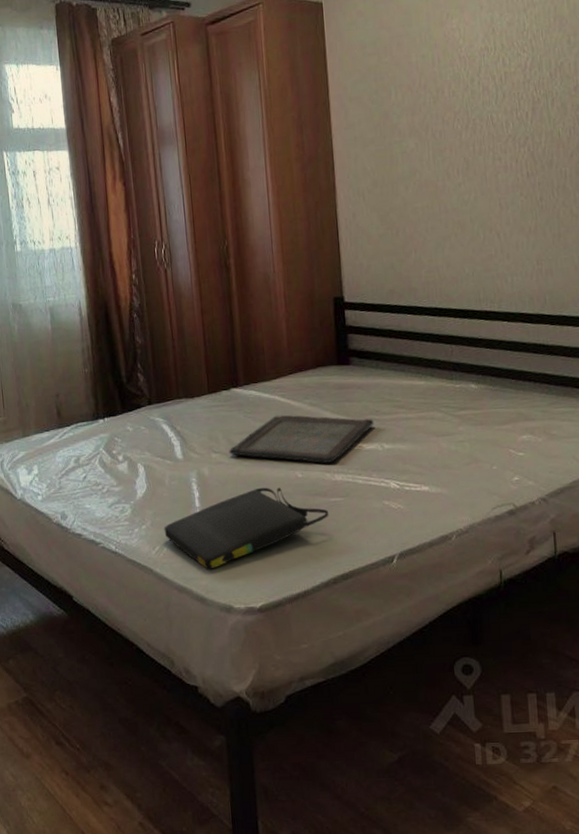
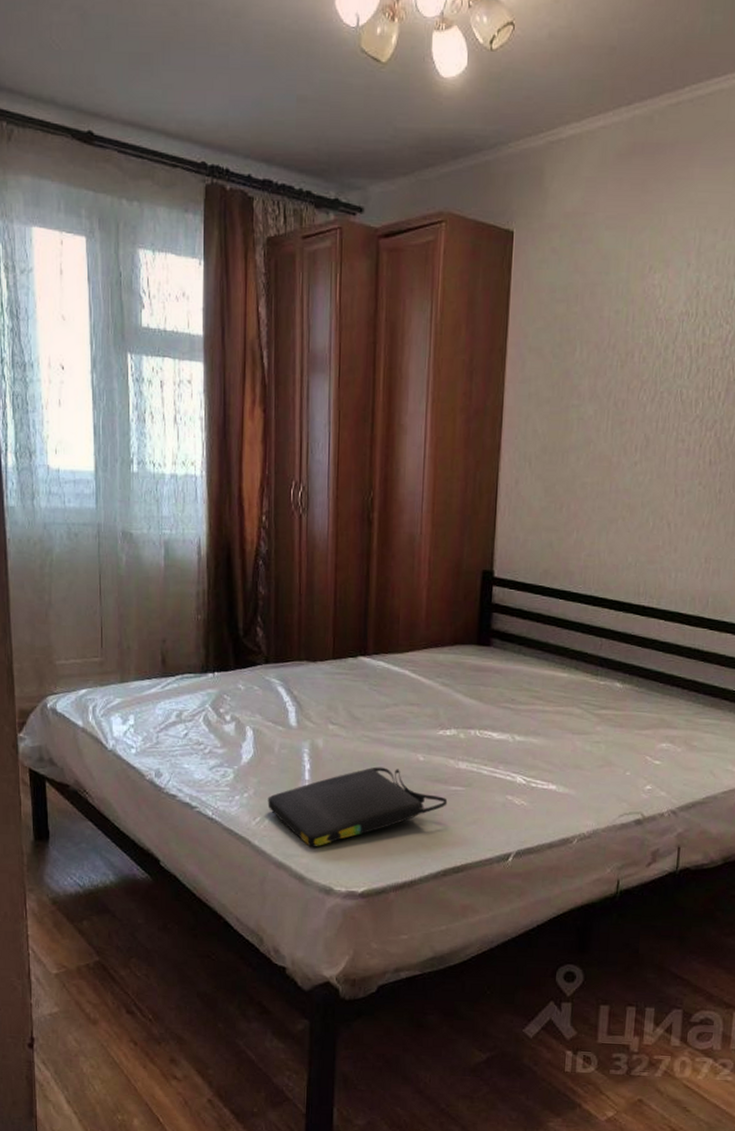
serving tray: present [229,415,374,463] -> none [348,691,508,749]

